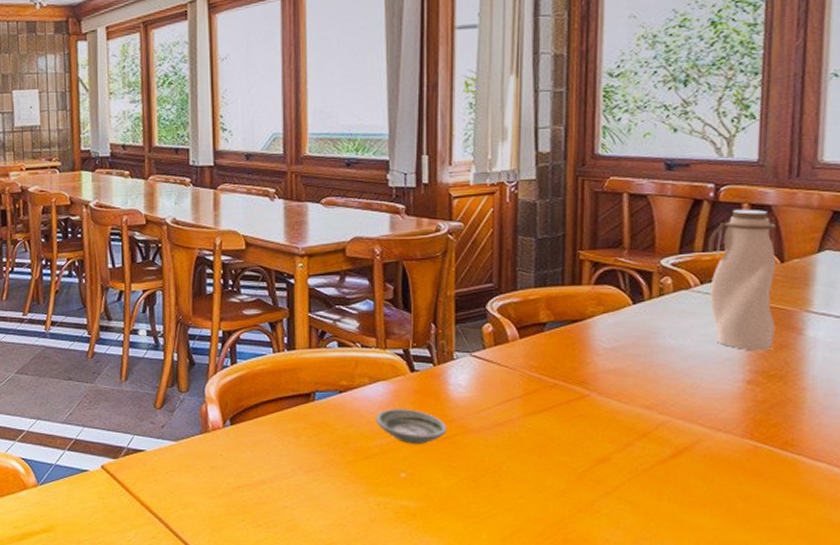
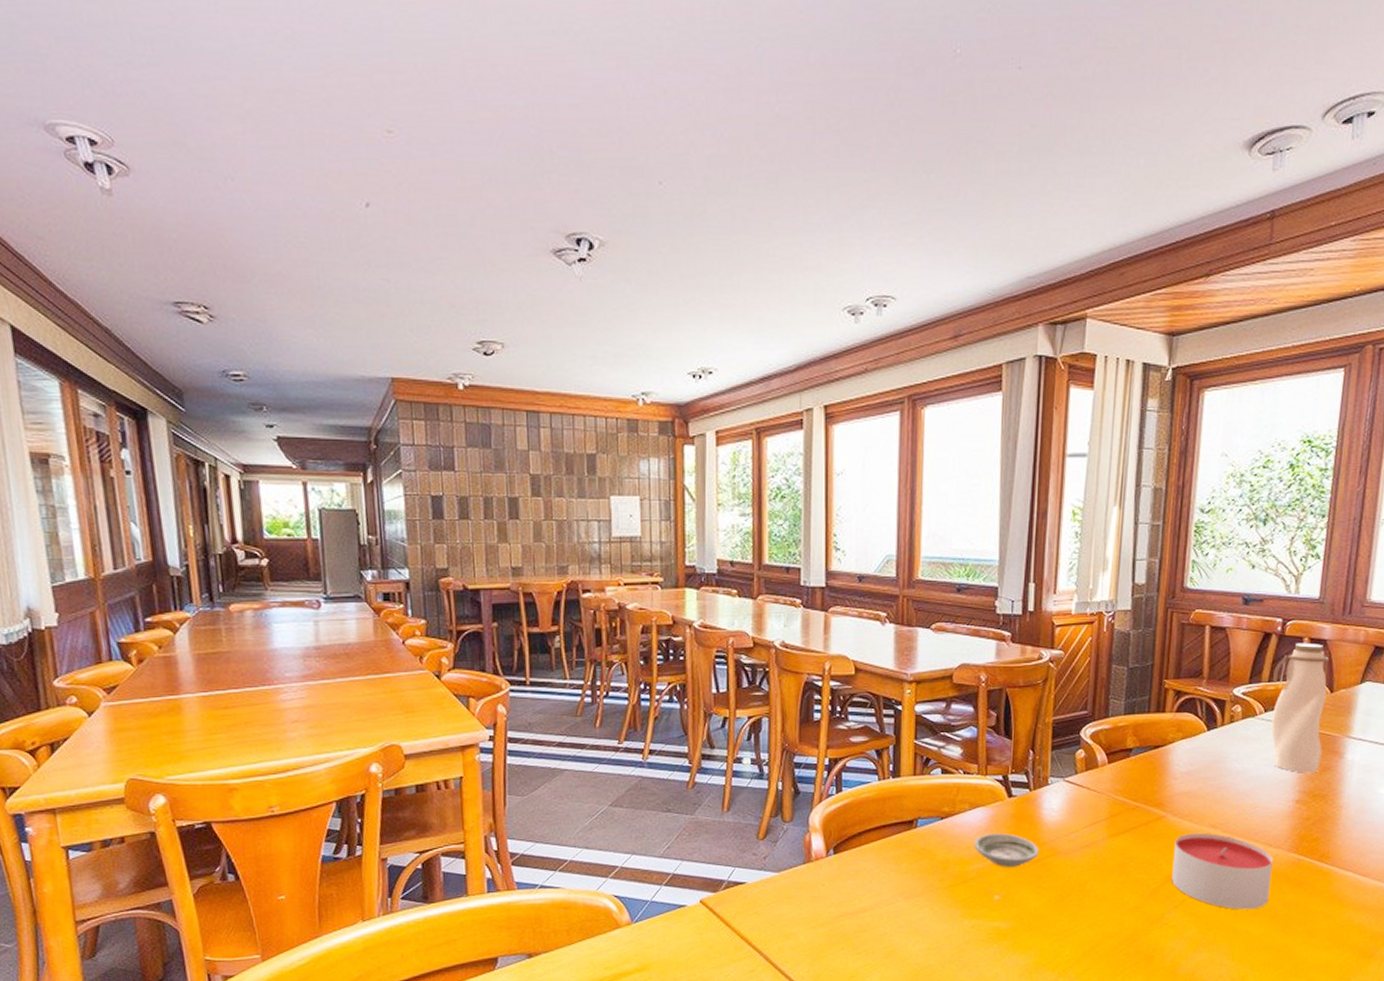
candle: none [601,414,723,501] -> present [1171,833,1273,910]

